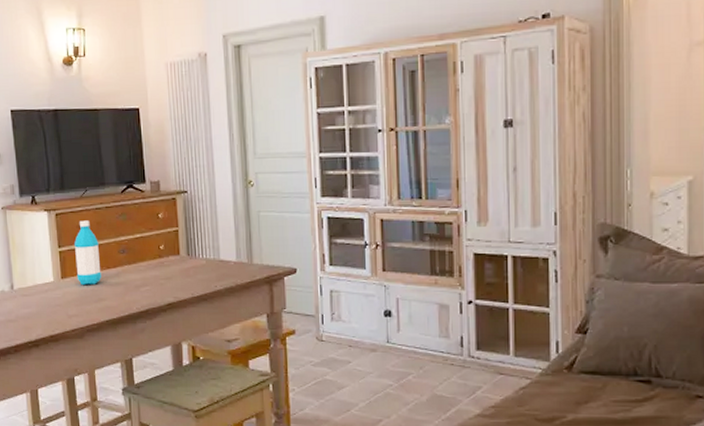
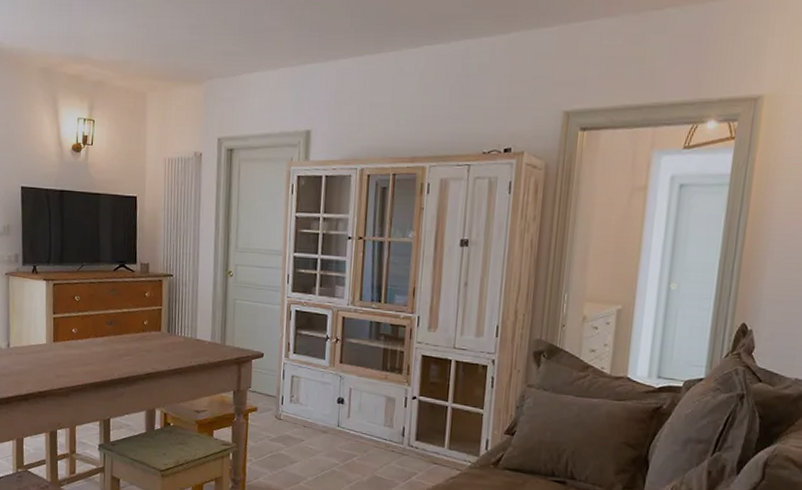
water bottle: present [74,220,102,285] -> none [67,292,90,350]

